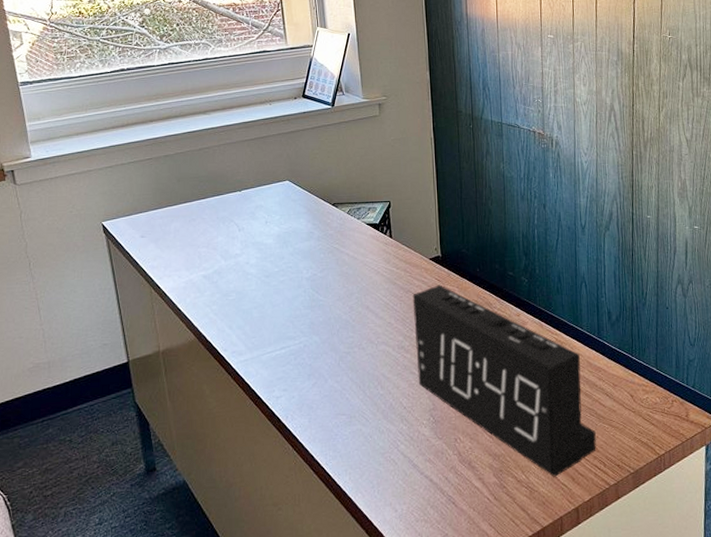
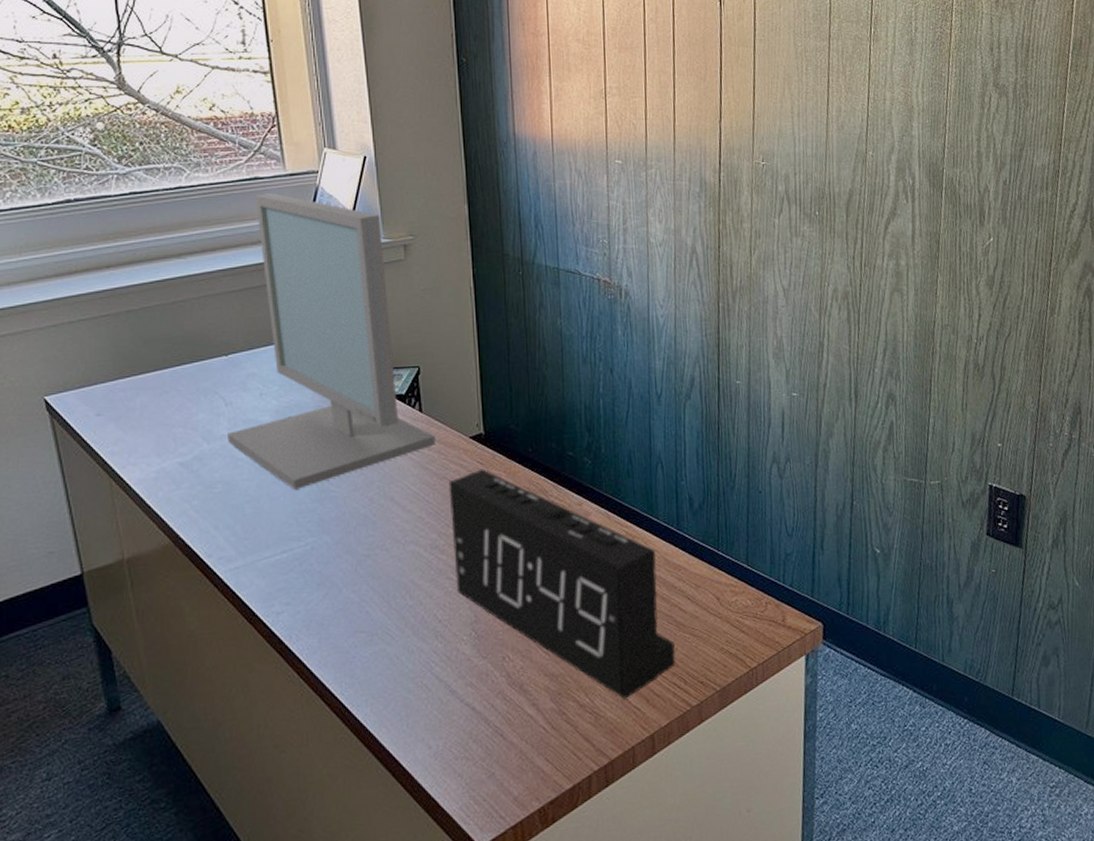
computer monitor: none [240,63,402,300] -> present [227,193,435,491]

